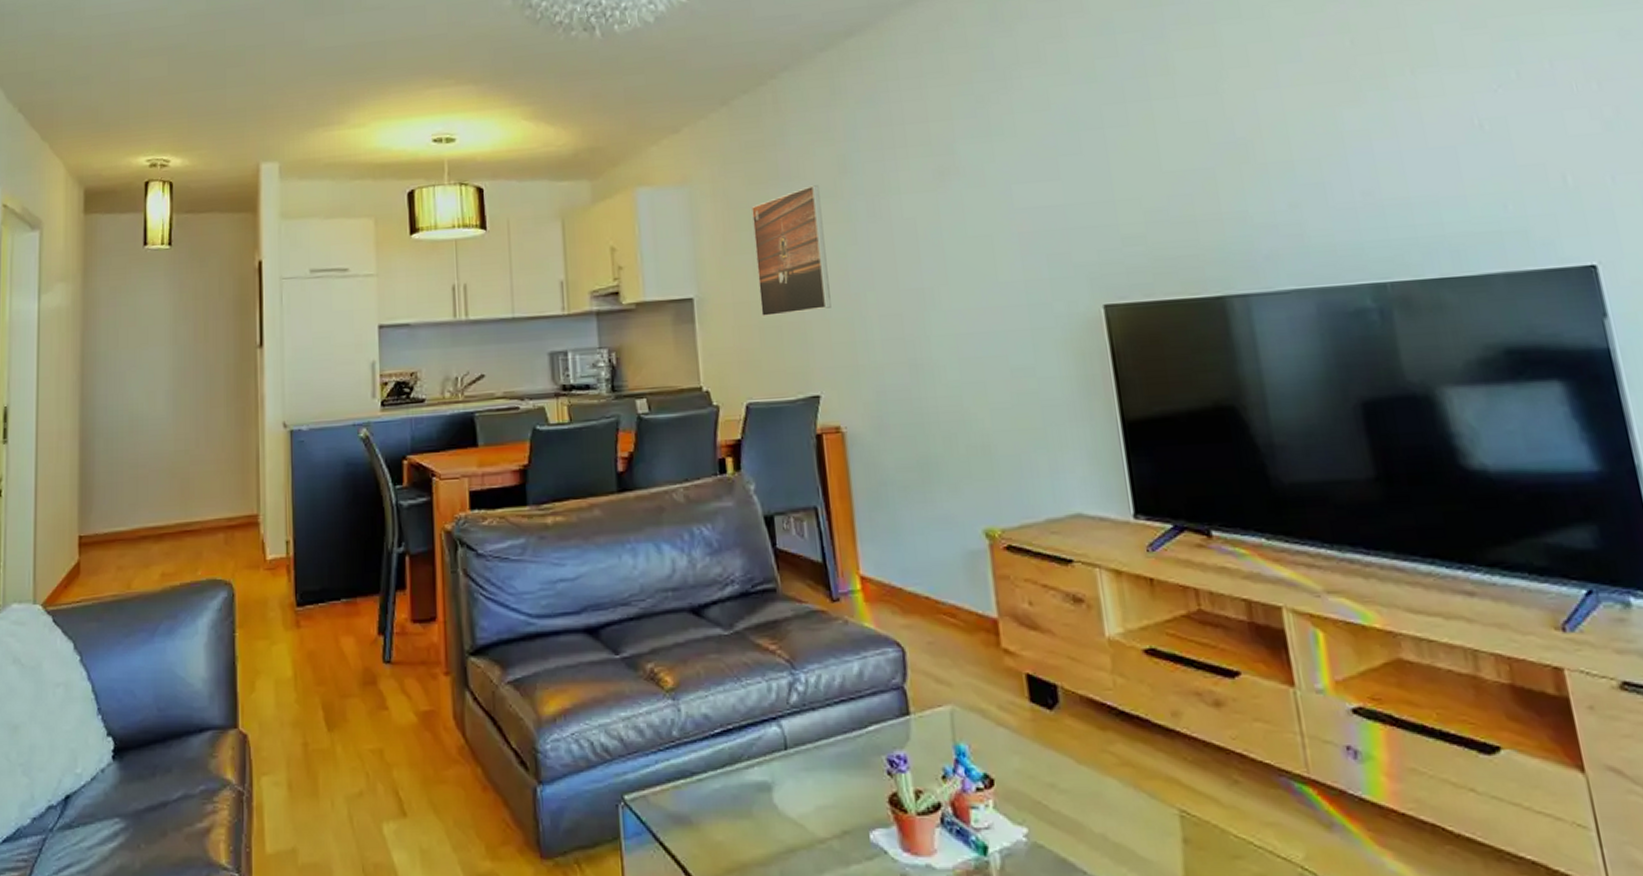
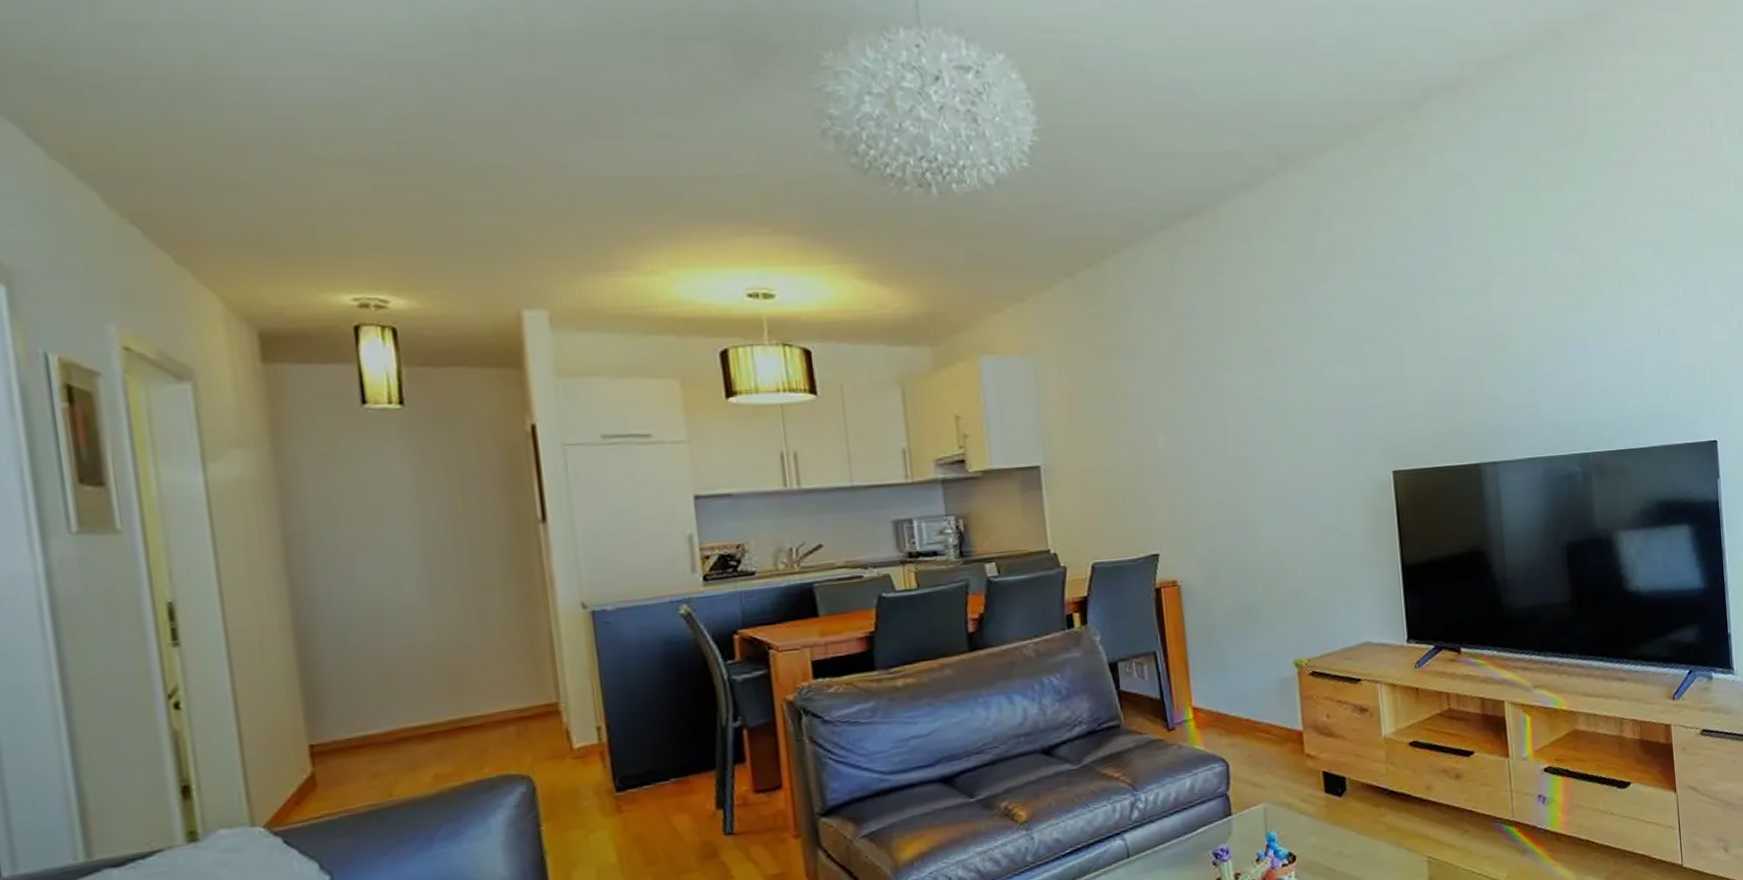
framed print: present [752,185,831,318] -> none [1096,360,1170,484]

